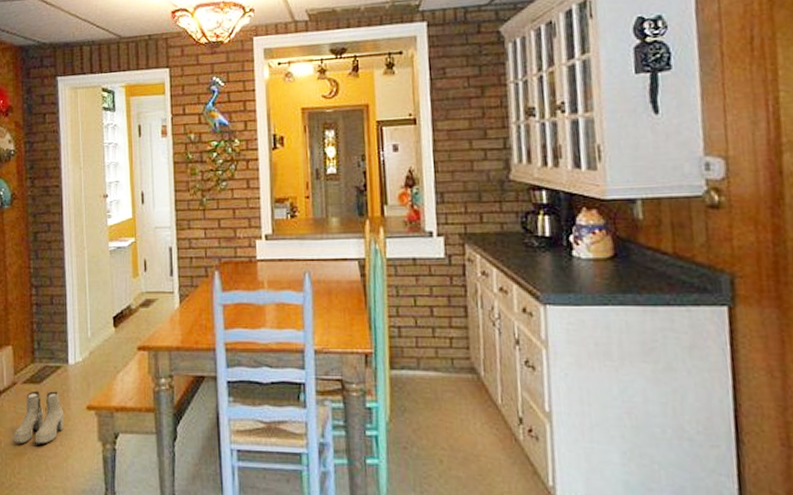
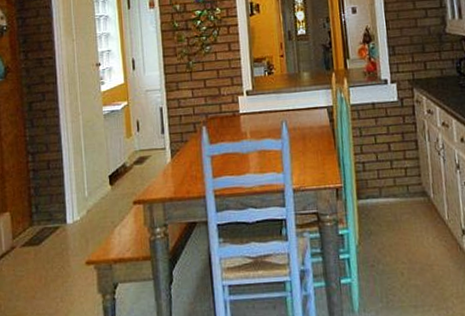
boots: present [13,390,64,444] -> none [13,250,64,305]

